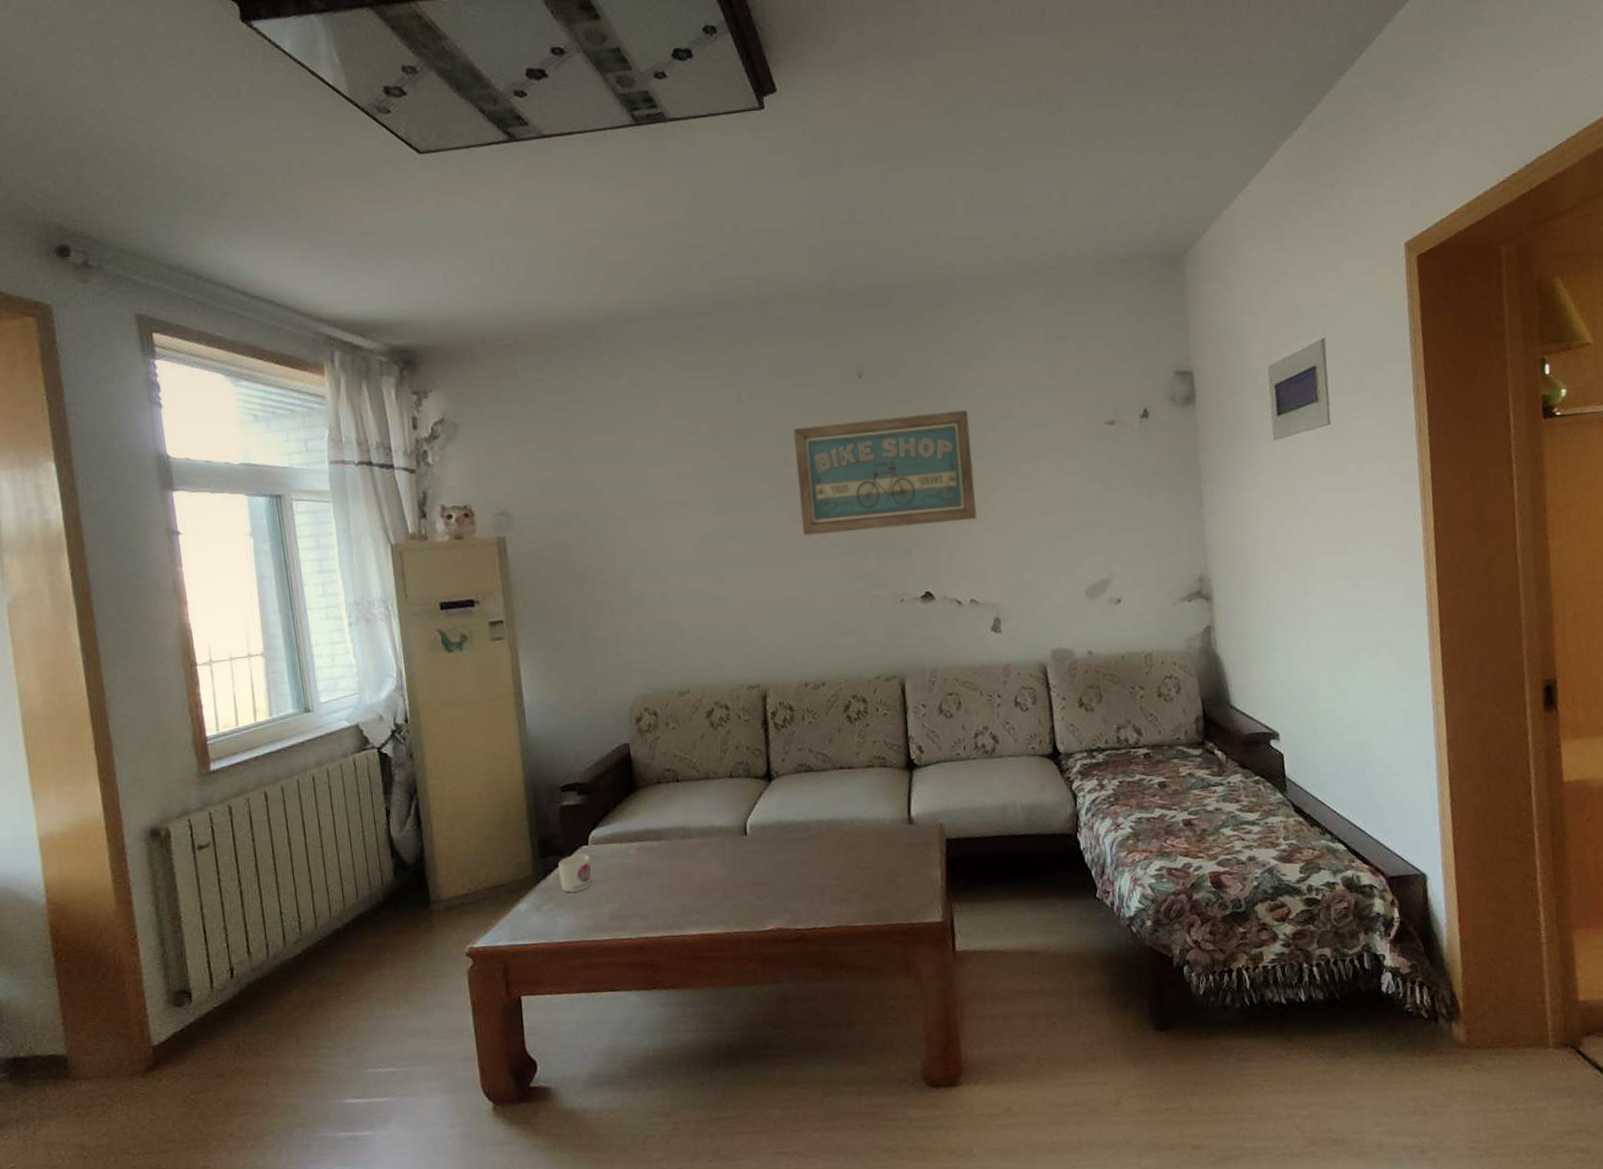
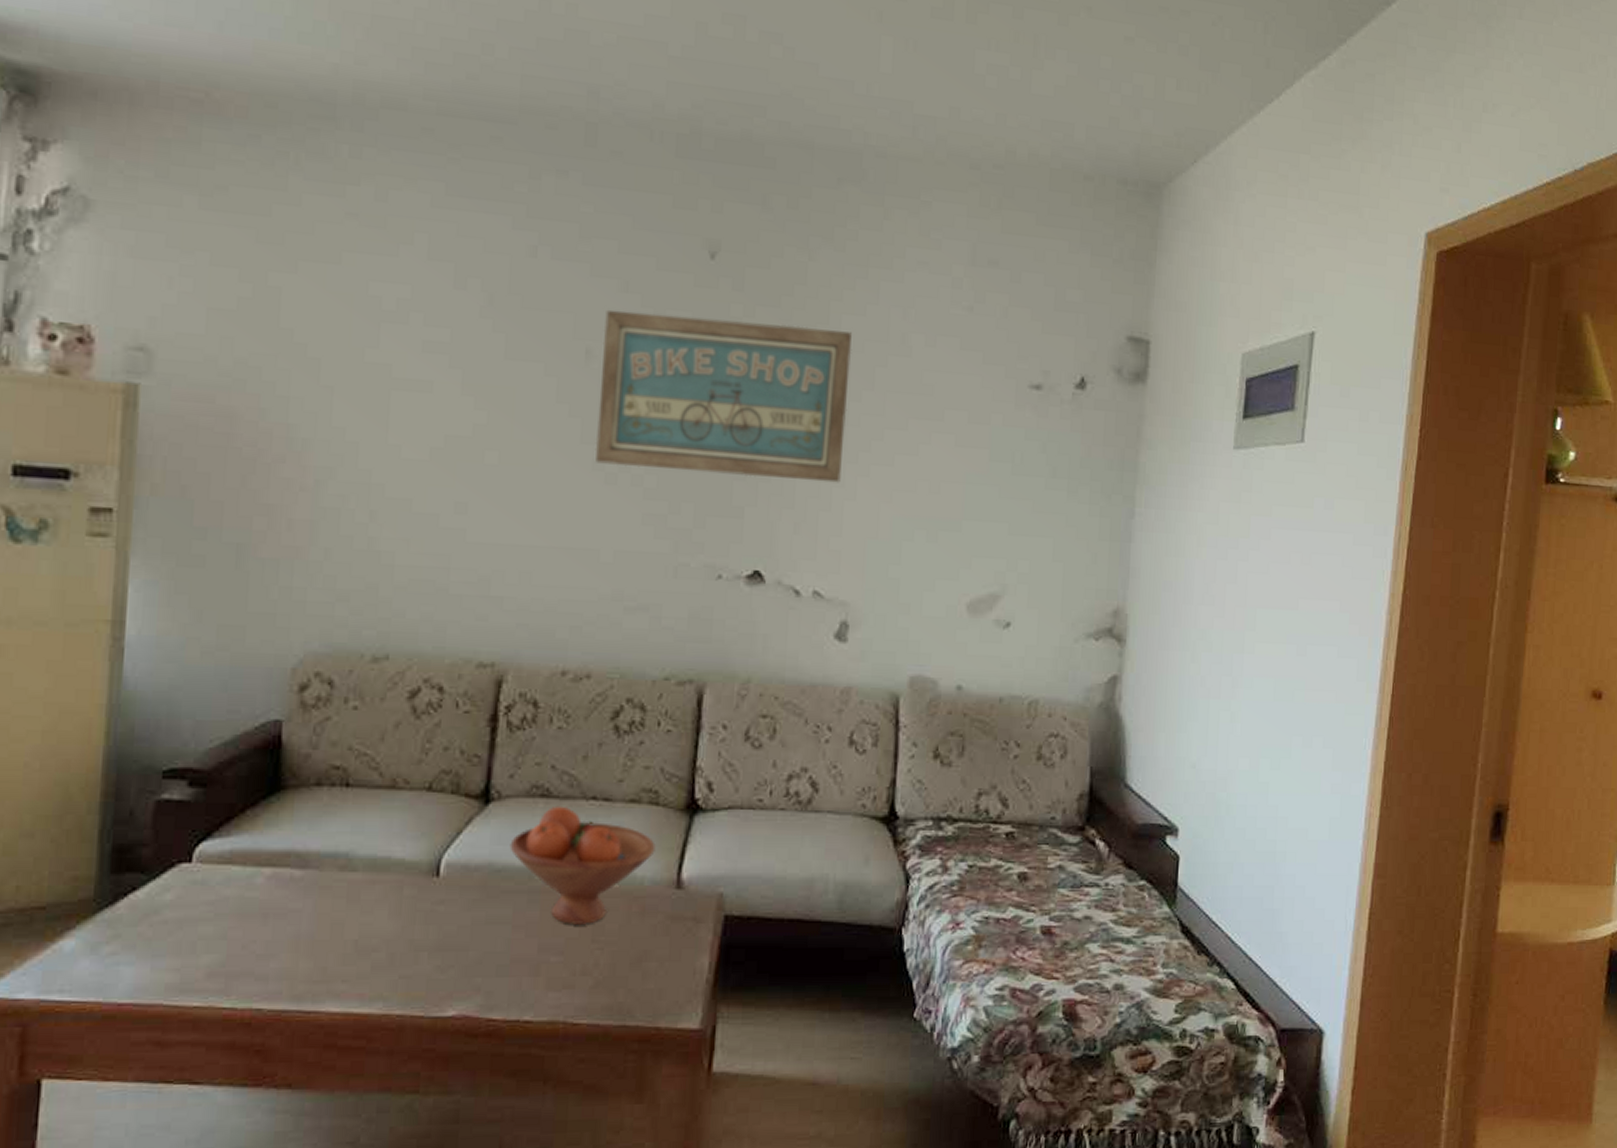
mug: present [558,854,592,893] -> none [136,875,191,931]
fruit bowl: none [790,776,890,858] -> present [509,806,656,926]

